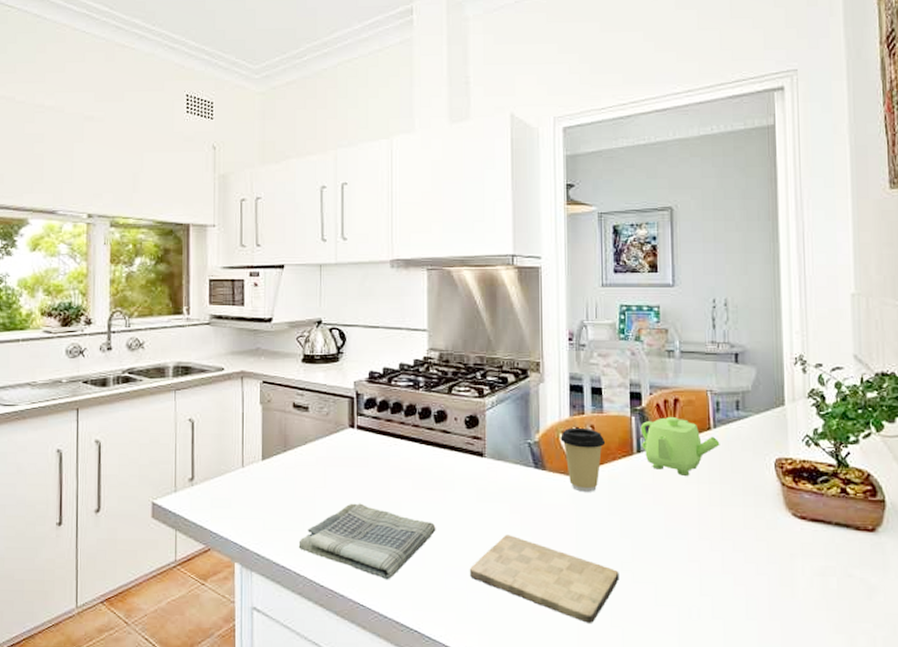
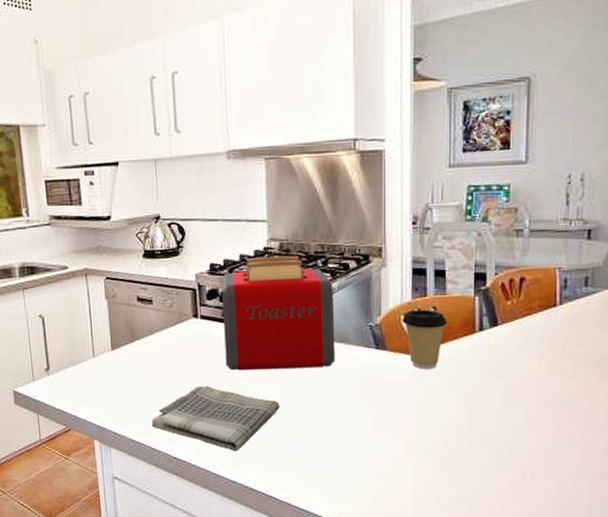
toaster: none [378,366,494,488] -> present [221,255,336,371]
cutting board: present [469,535,619,623] -> none [312,409,457,484]
teapot: present [640,416,720,476] -> none [483,295,565,351]

